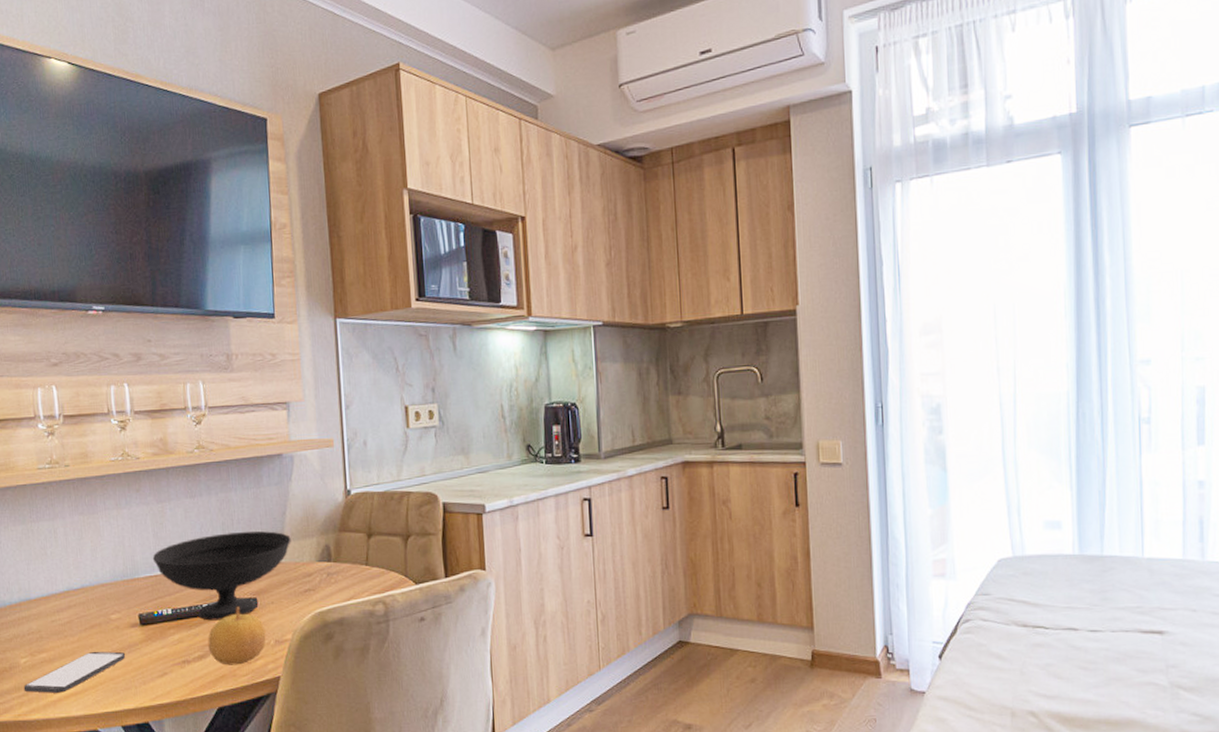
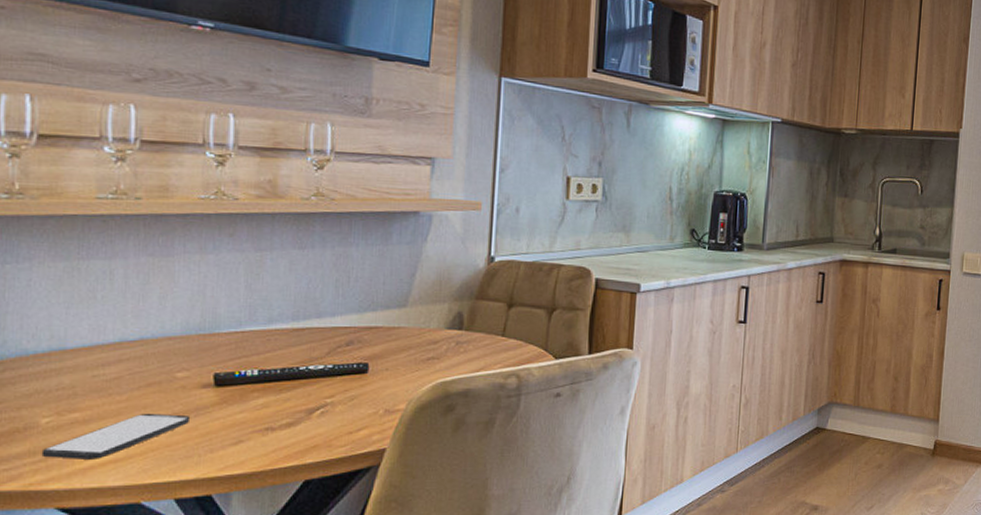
bowl: present [152,531,291,621] -> none [240,290,418,386]
fruit: present [208,607,266,666] -> none [300,372,375,435]

